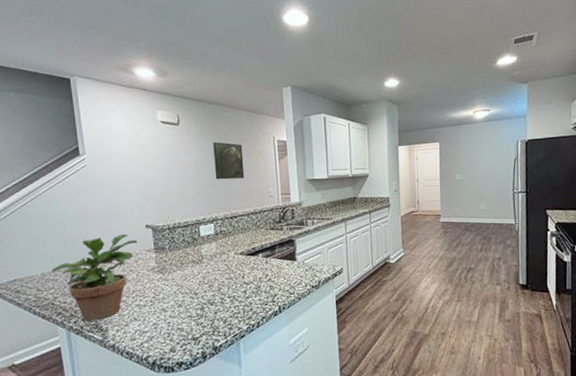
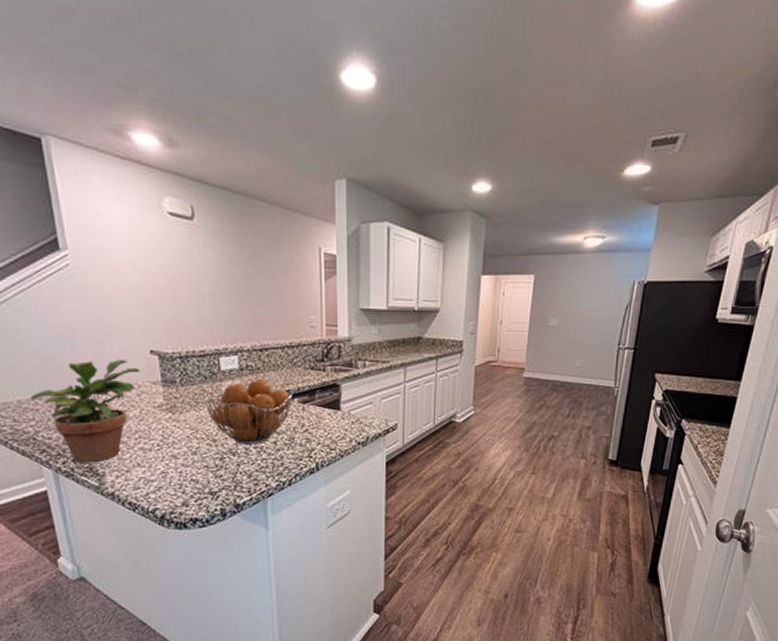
fruit basket: none [187,240,258,296] -> present [203,378,293,445]
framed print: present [213,142,245,180] -> none [239,248,280,300]

